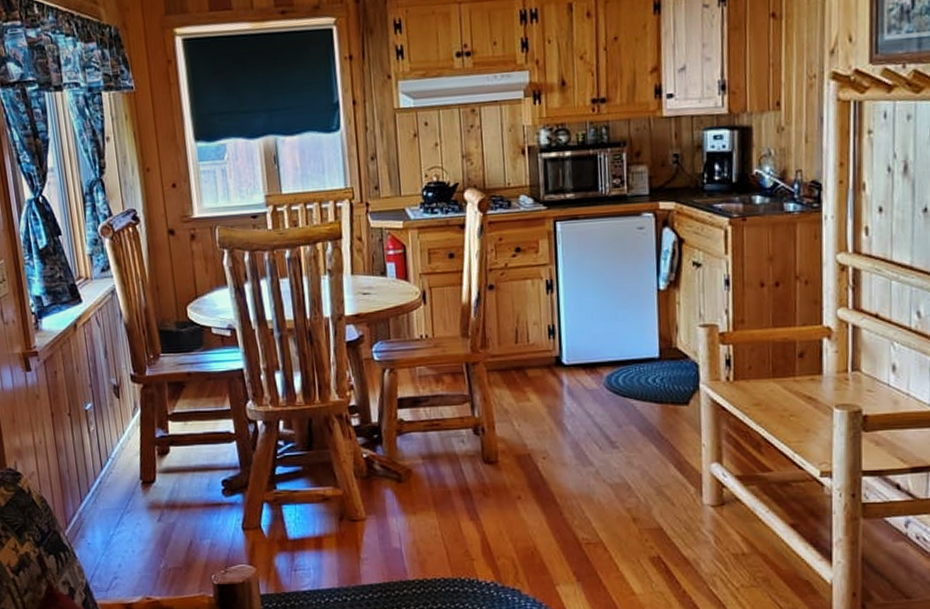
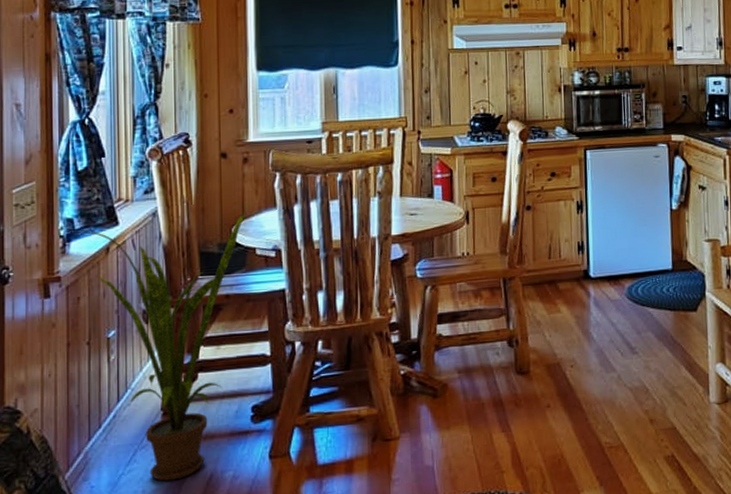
house plant: none [50,290,199,544] -> present [82,212,247,482]

